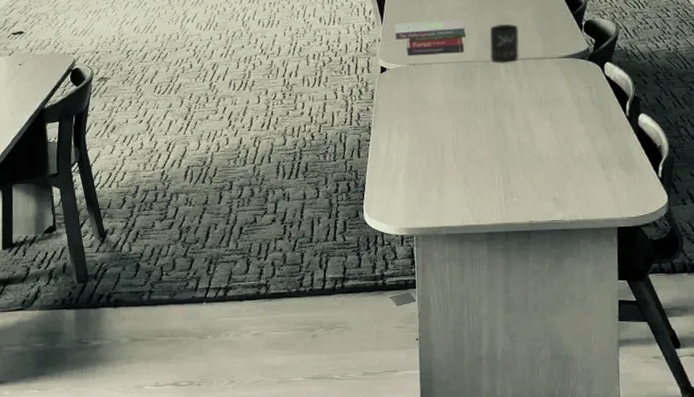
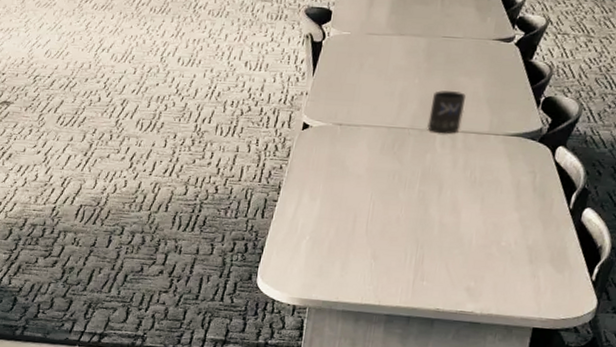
books: present [393,18,466,55] -> none [324,76,406,118]

